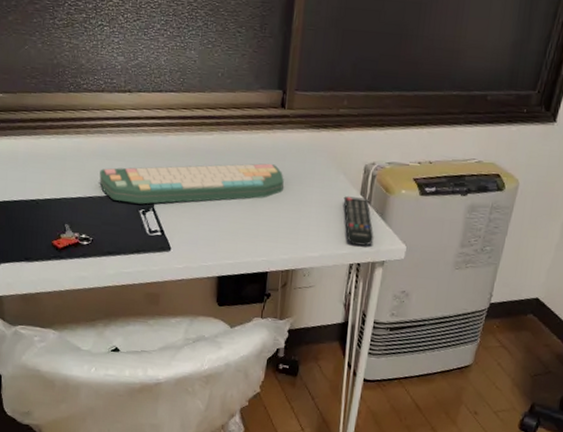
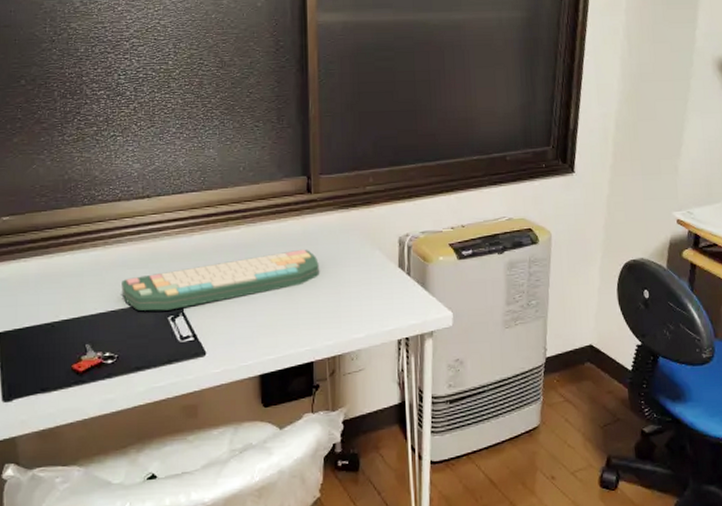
remote control: present [343,196,374,247] -> none [382,270,419,320]

